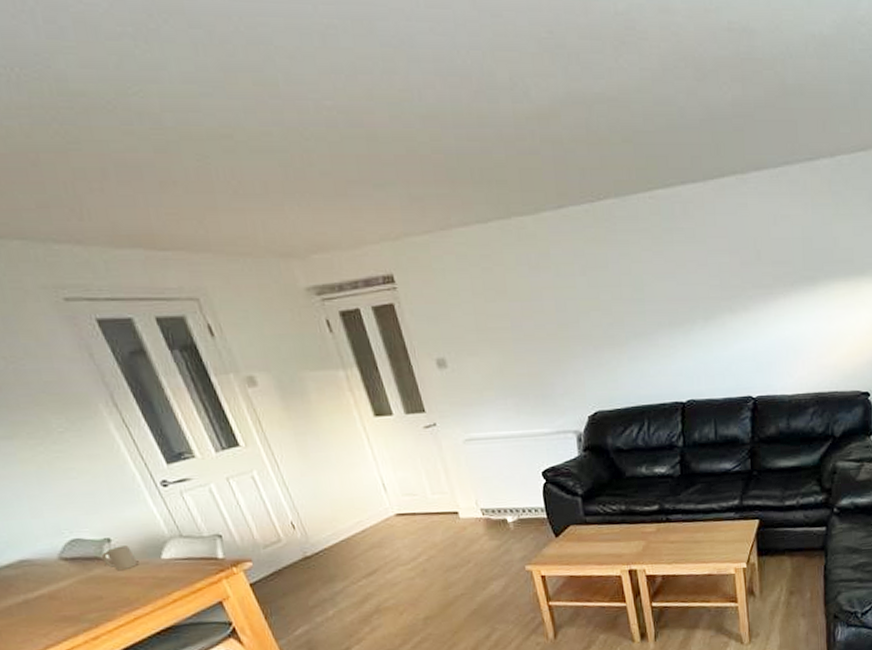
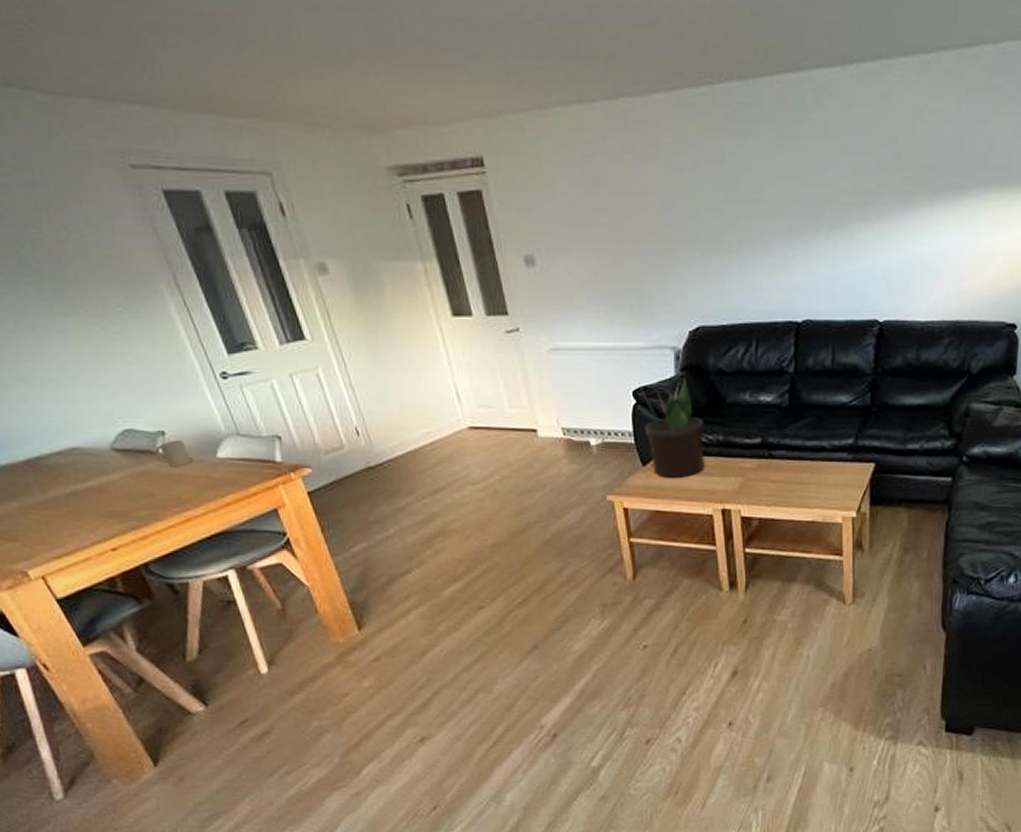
planter: none [547,457,611,546] -> present [638,378,705,478]

